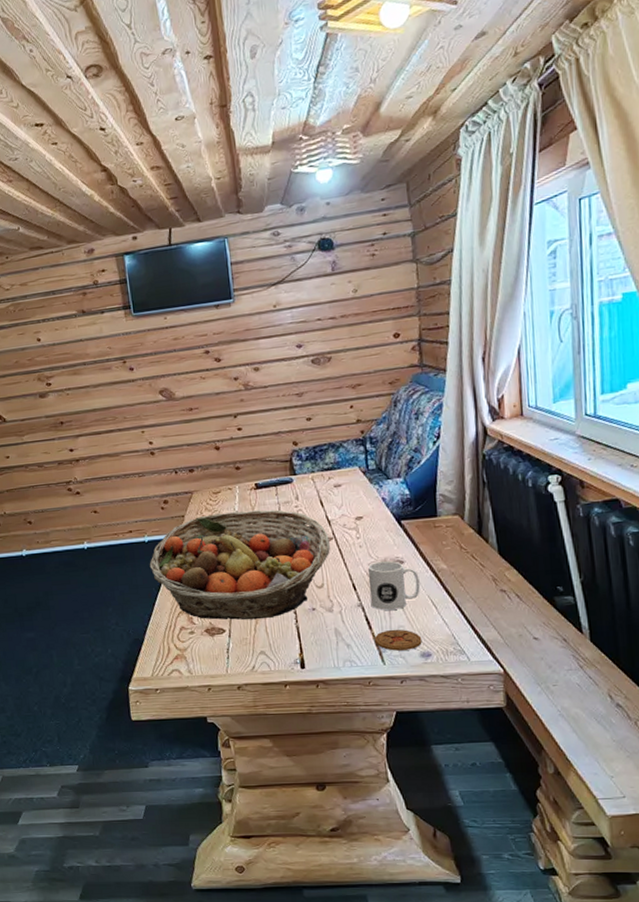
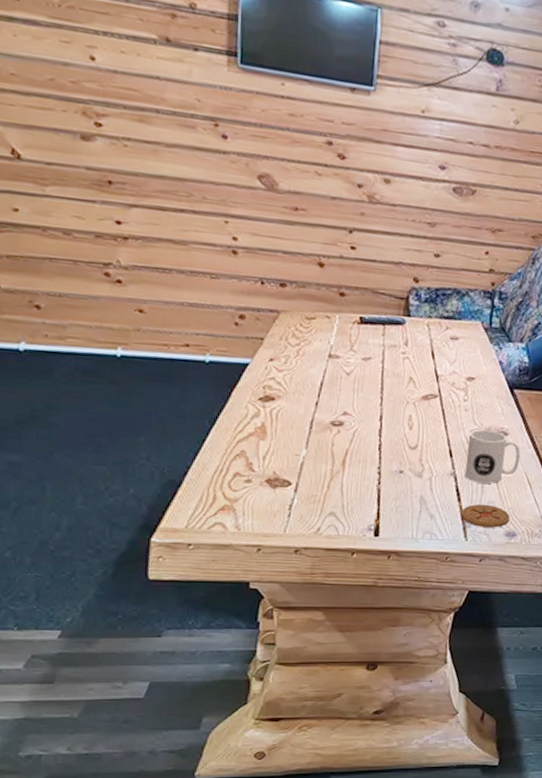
fruit basket: present [149,509,330,620] -> none [206,343,434,476]

